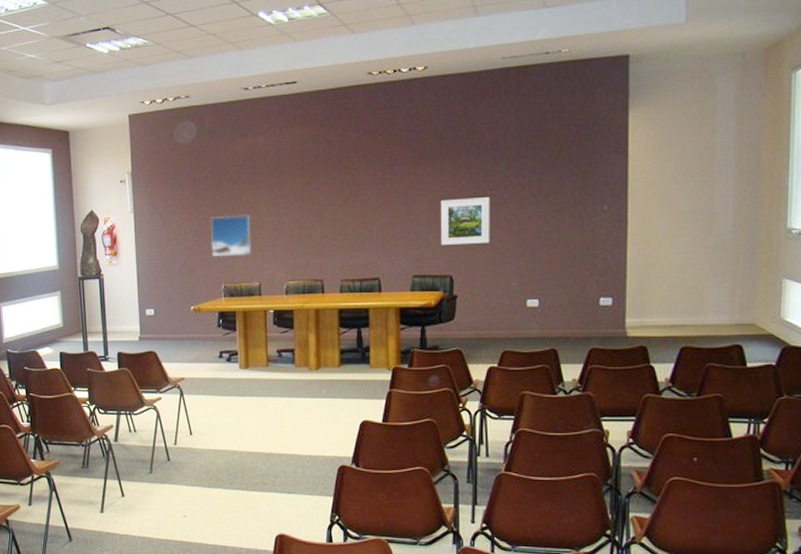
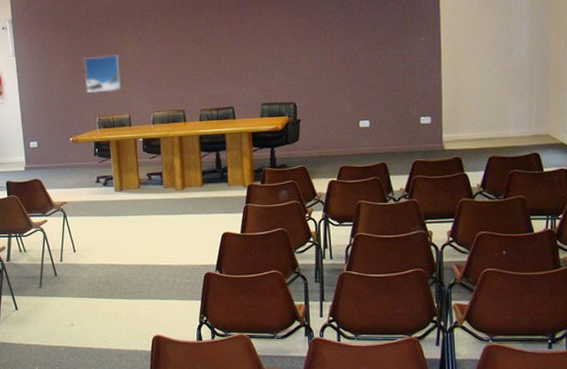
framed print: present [440,197,491,246] -> none [283,33,326,77]

